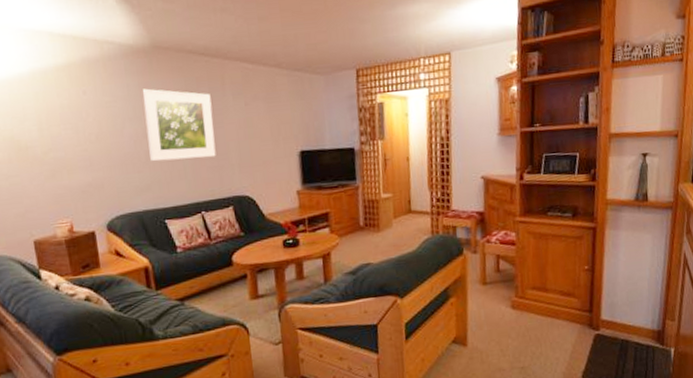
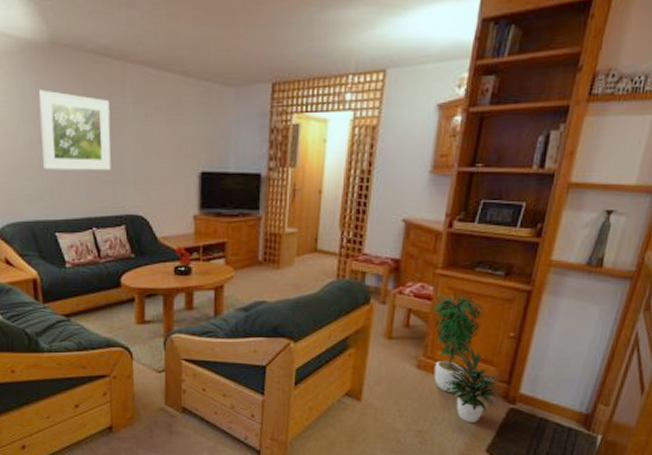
potted plant: none [516,235,586,354] -> present [432,292,501,423]

